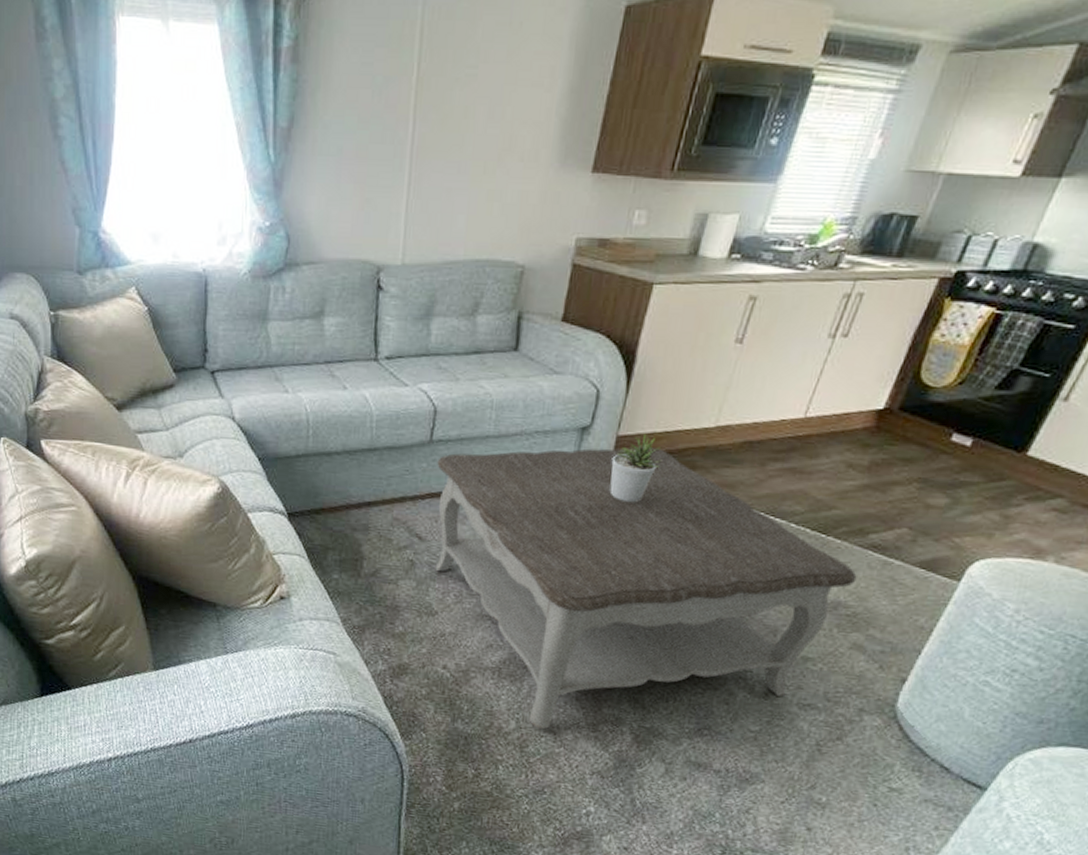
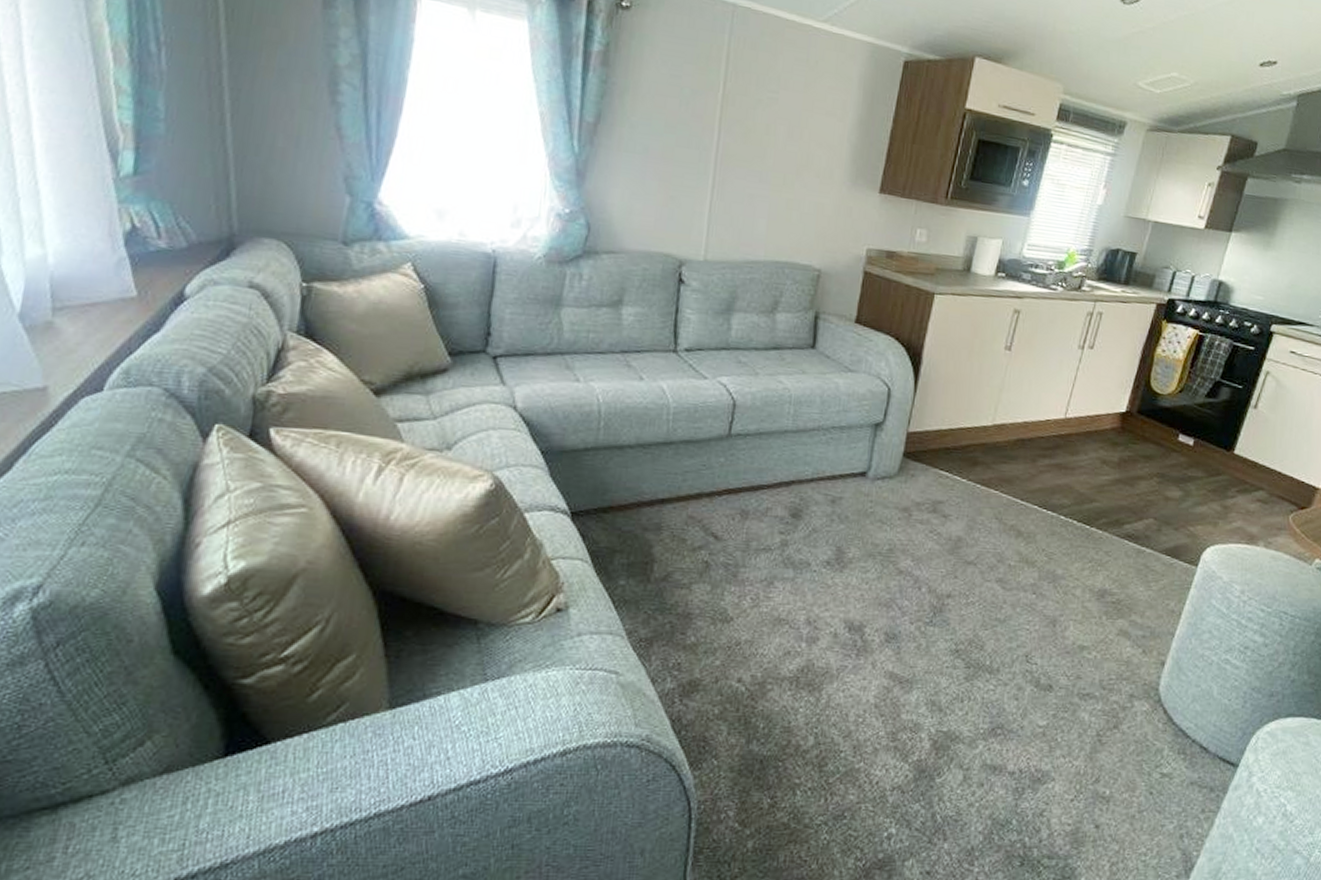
coffee table: present [435,447,857,729] -> none [731,443,1118,742]
potted plant: present [609,433,662,503] -> none [902,430,948,498]

